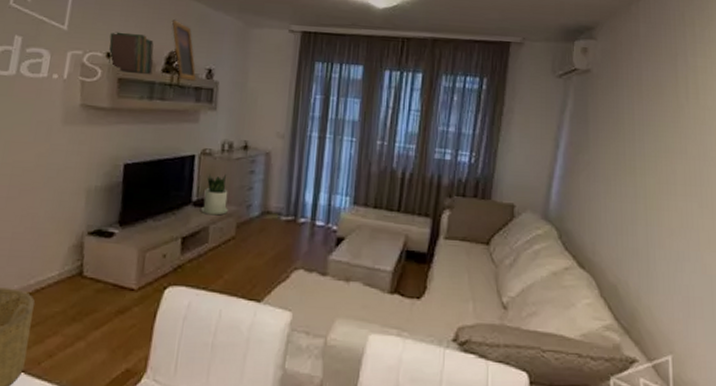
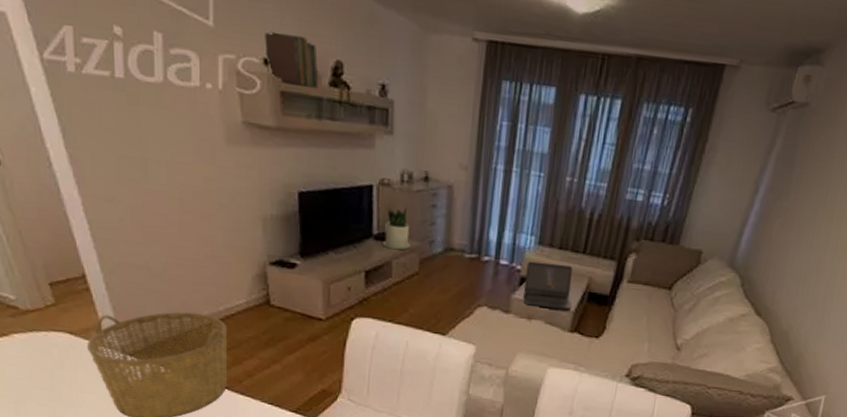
picture frame: present [172,20,197,81] -> none [336,18,369,99]
laptop computer: none [340,221,390,271] -> present [523,261,573,311]

